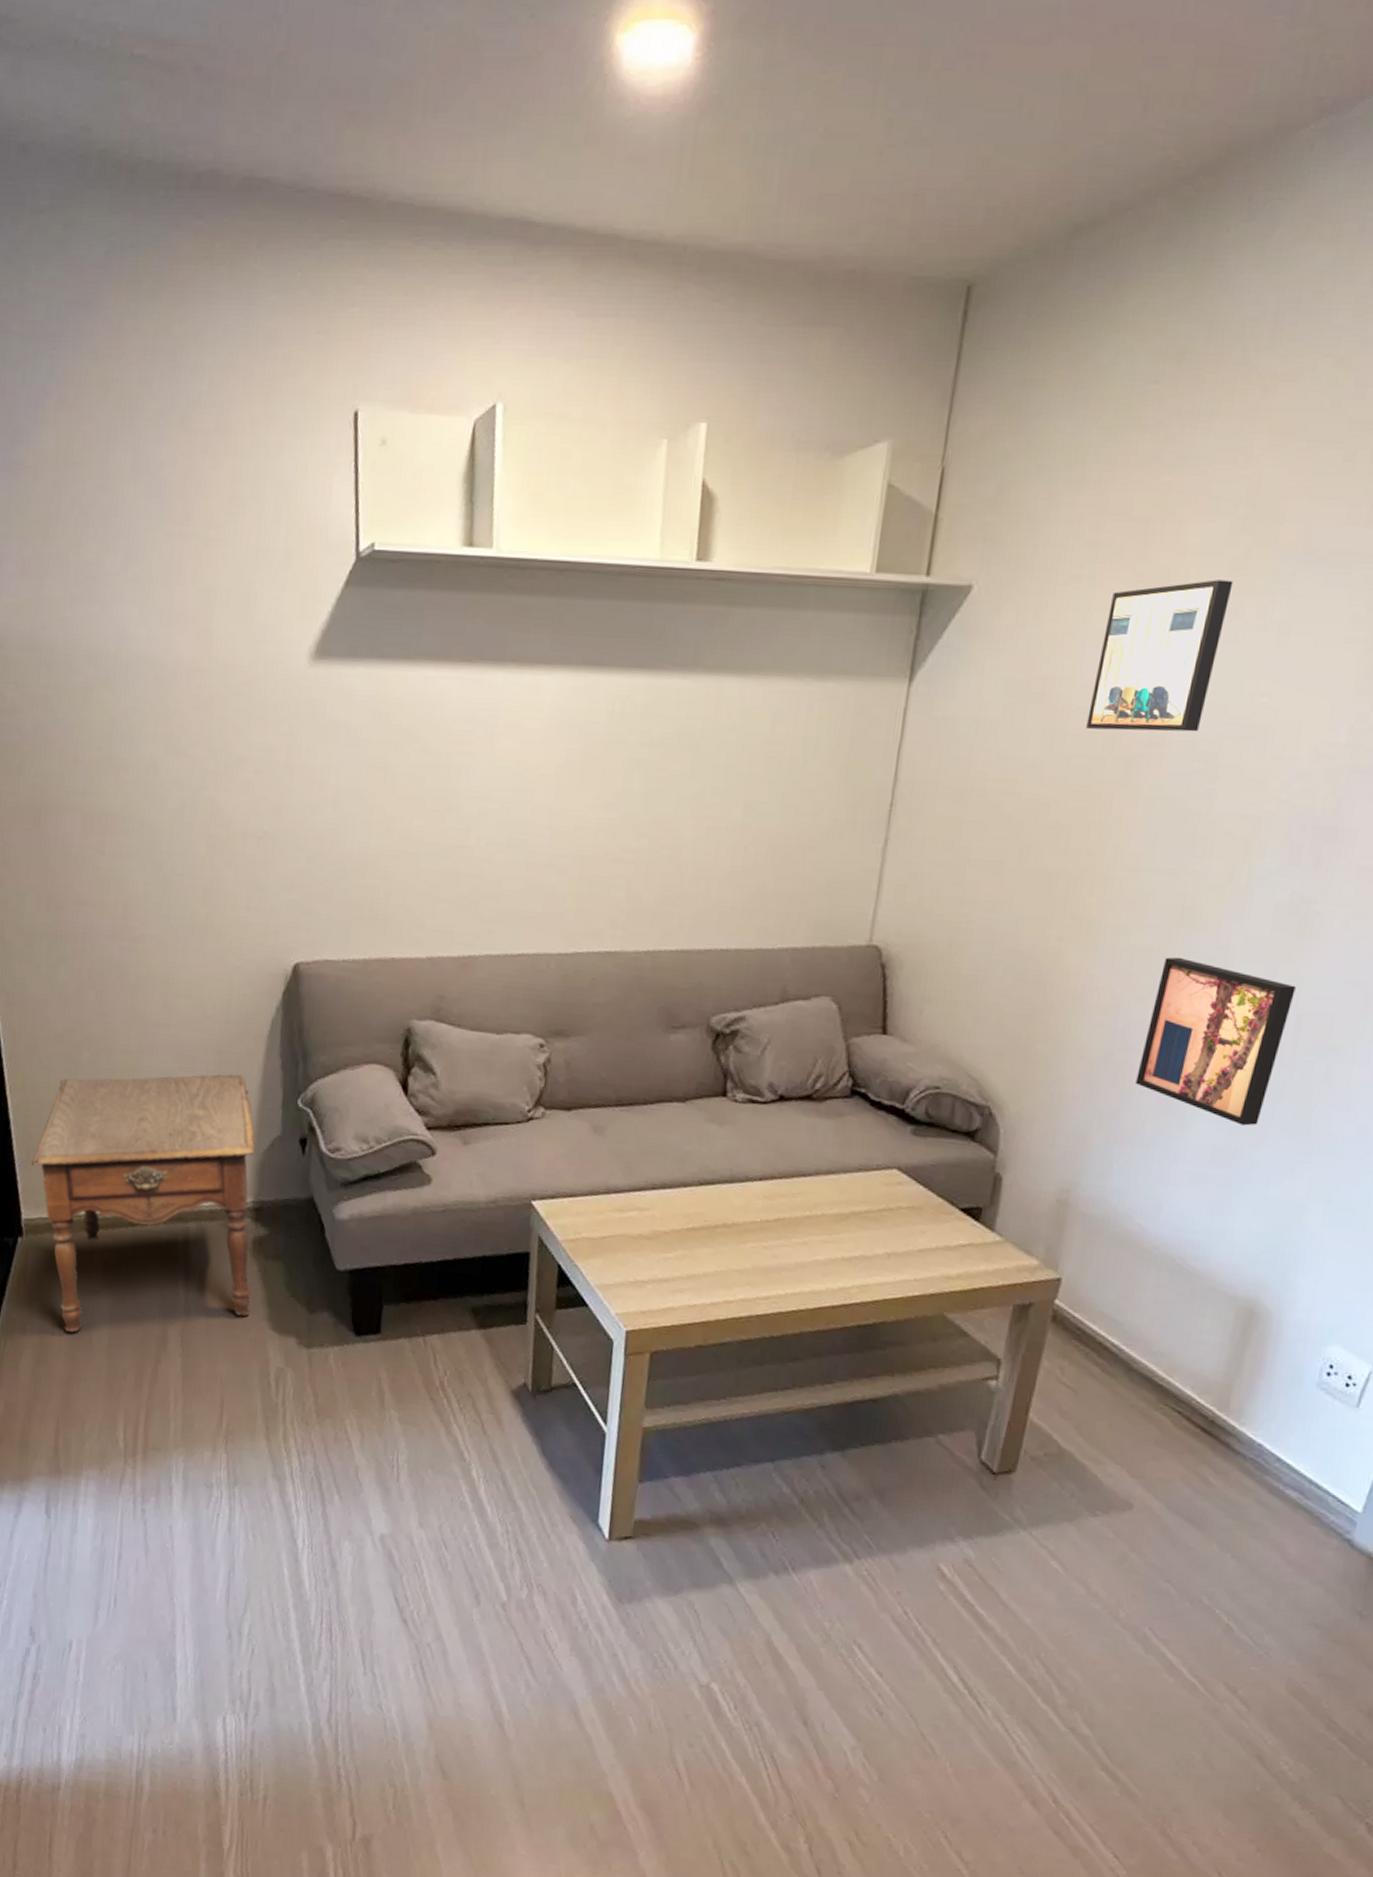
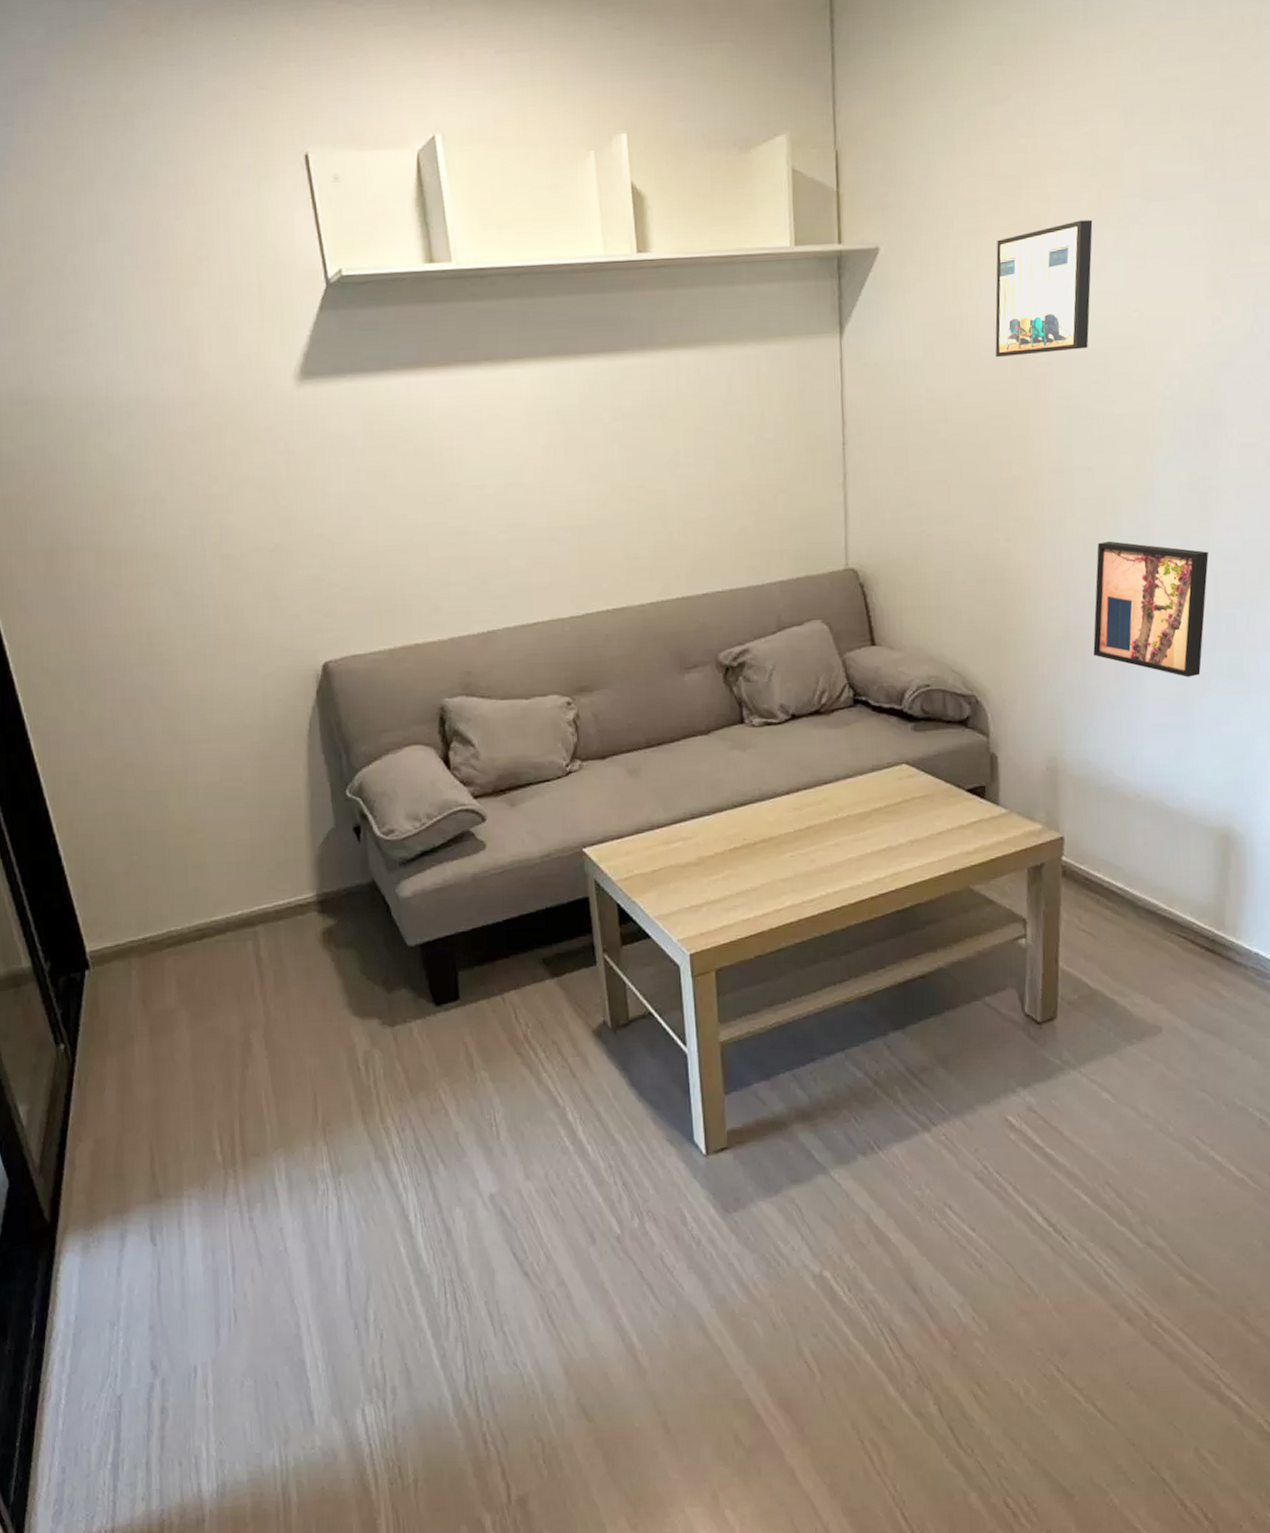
side table: present [31,1074,256,1332] -> none [89,776,329,1055]

